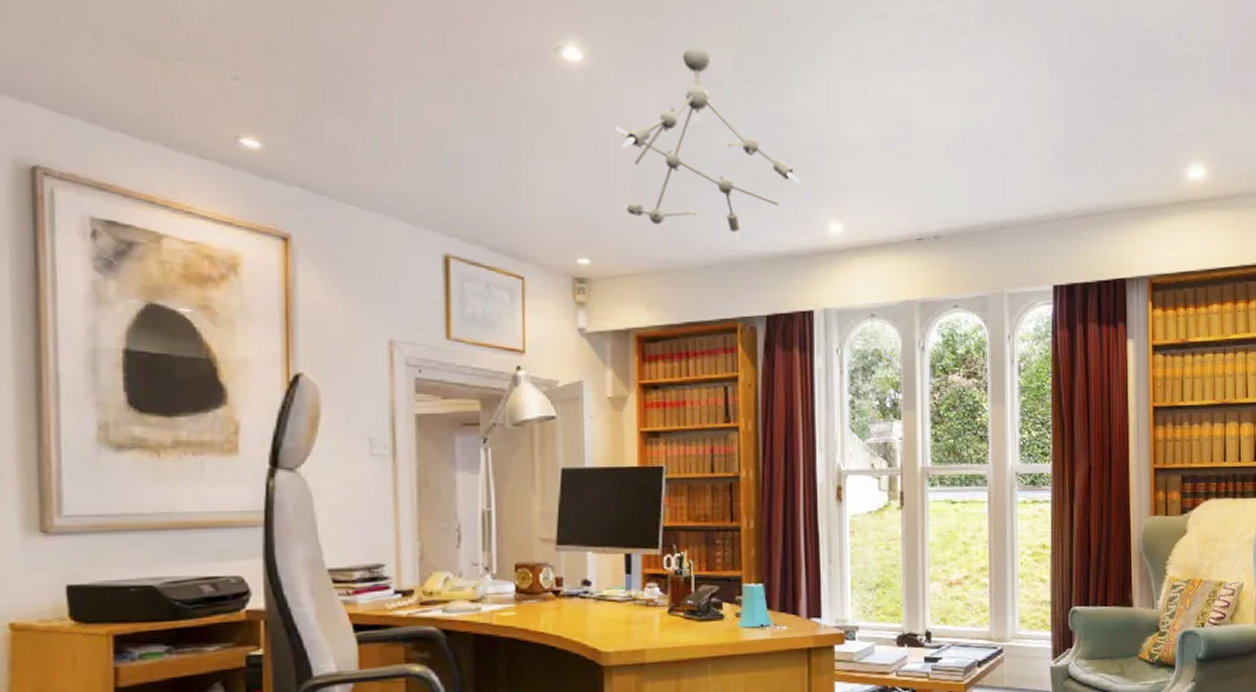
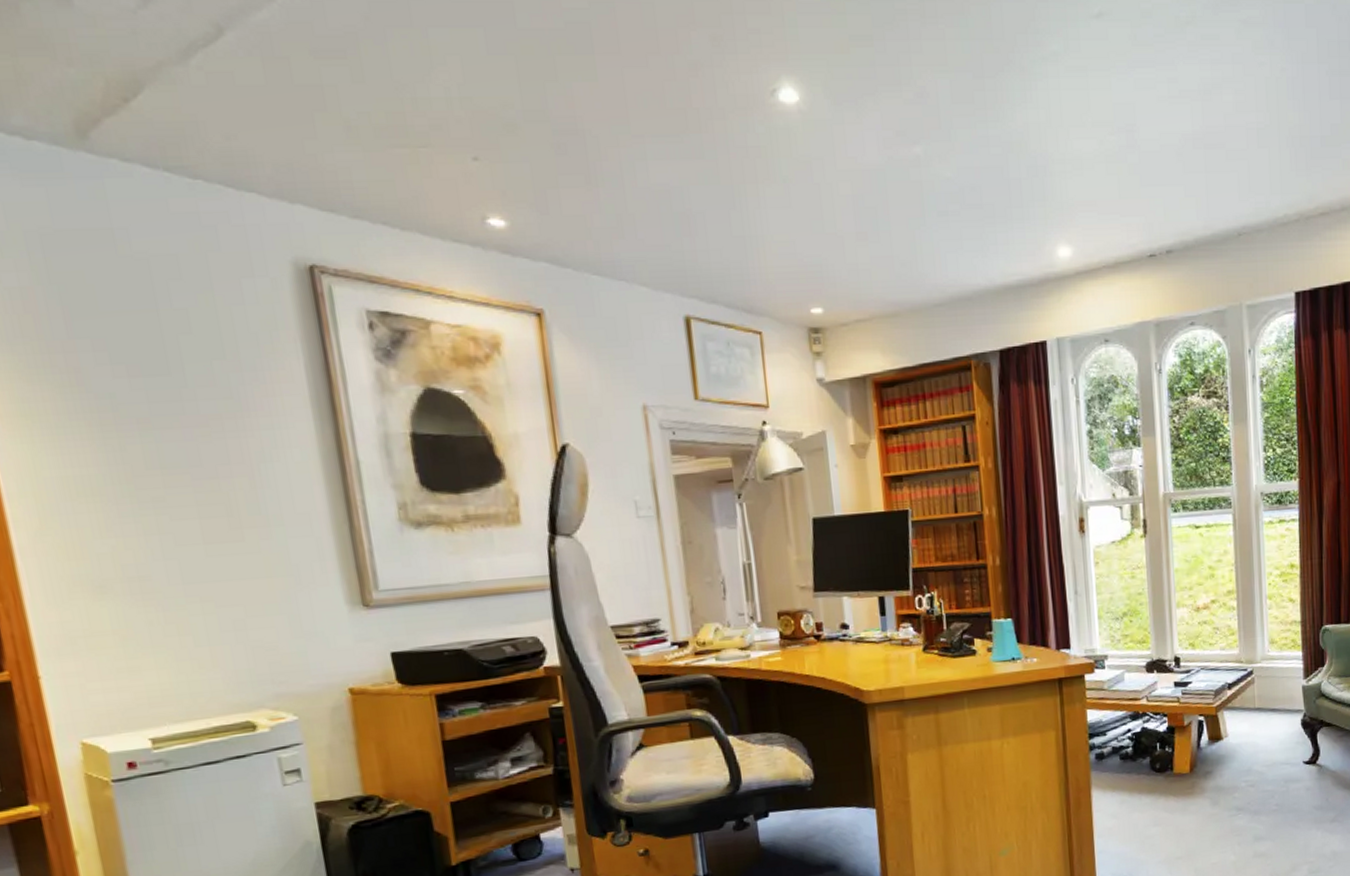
ceiling light fixture: present [614,48,801,241] -> none [836,75,1026,275]

